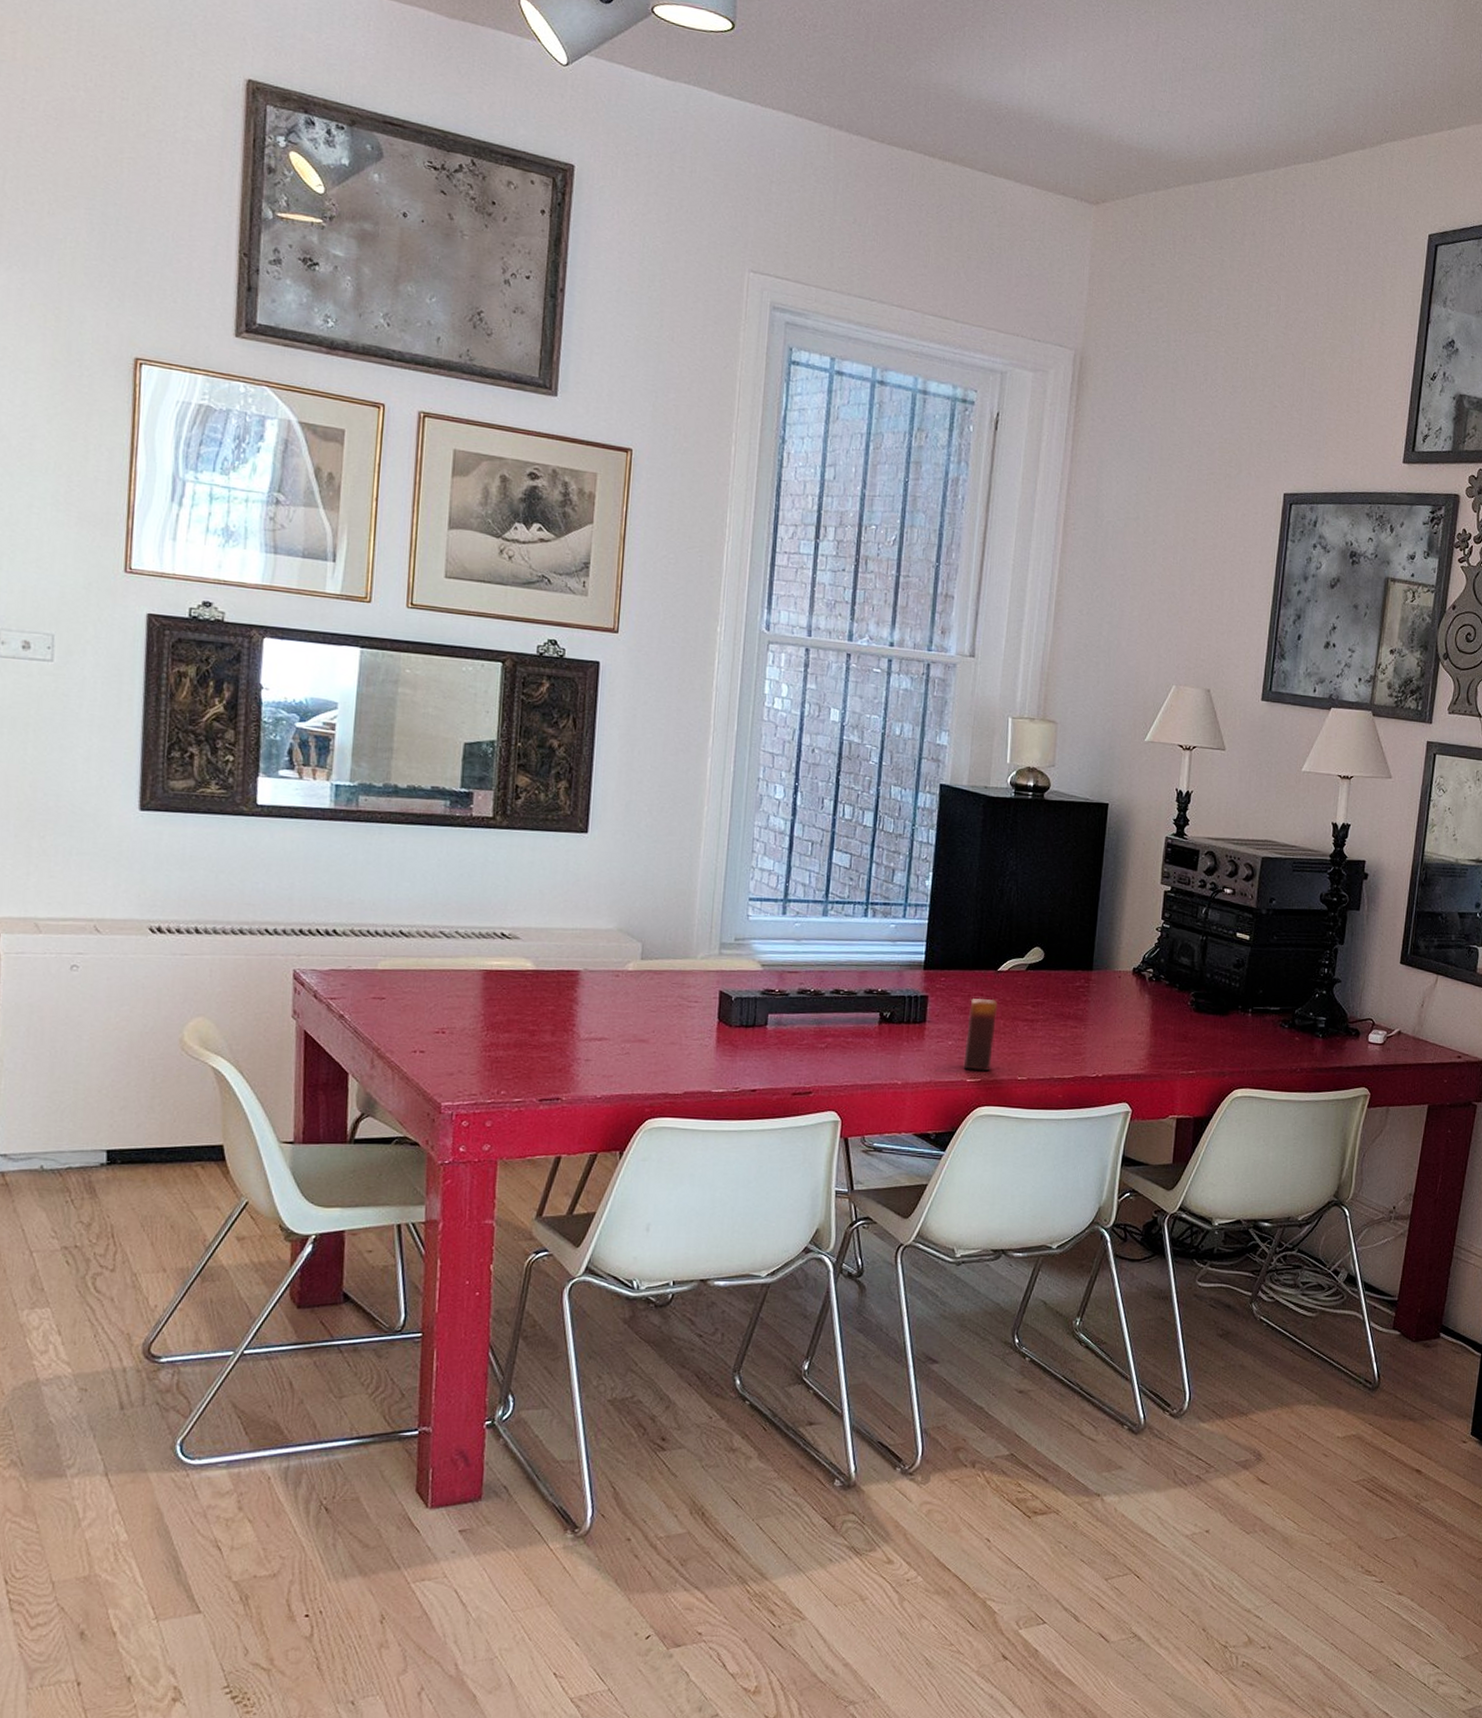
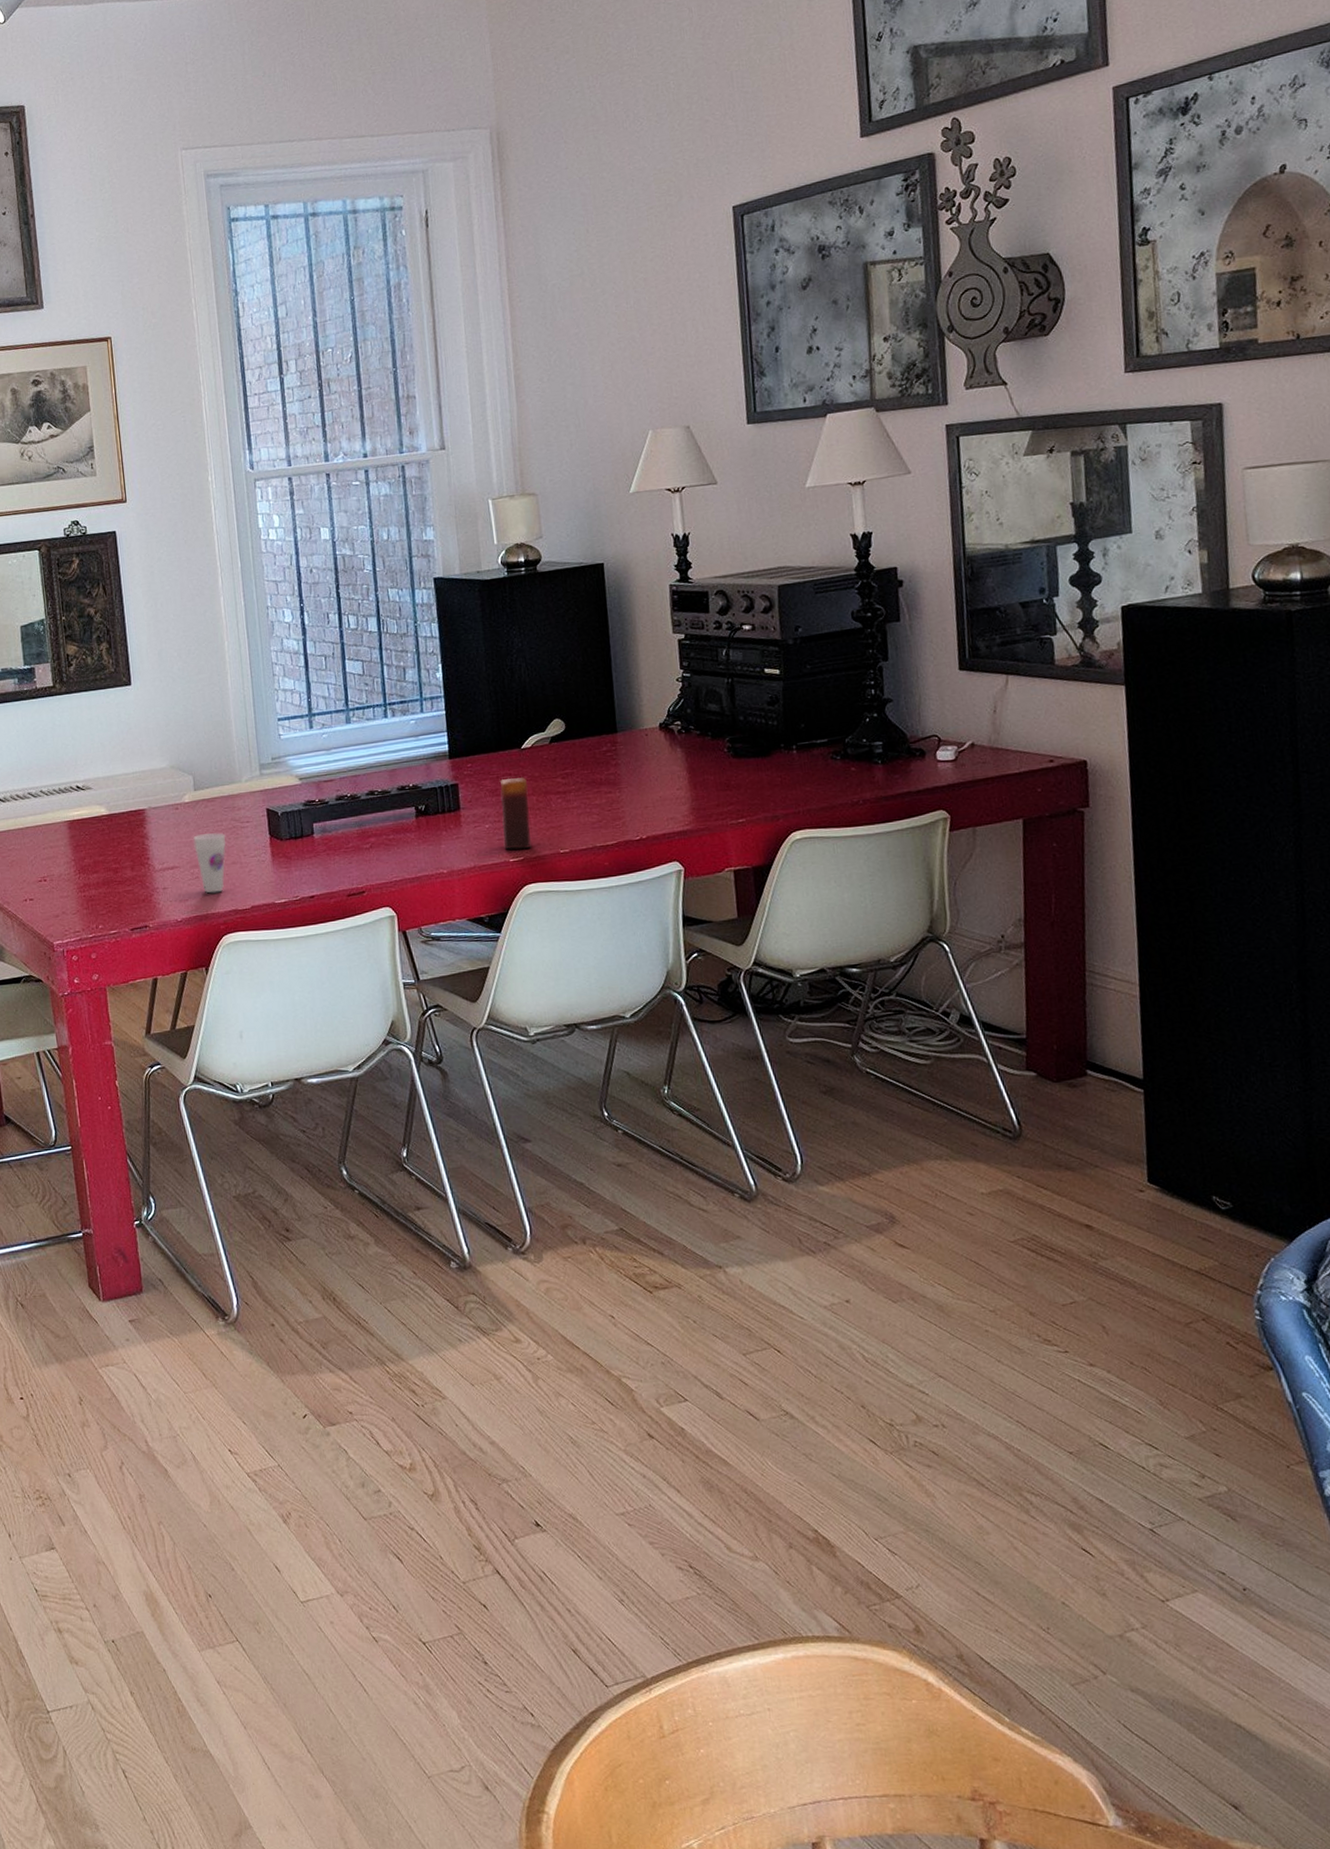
cup: none [630,1007,669,1073] -> present [193,833,226,894]

